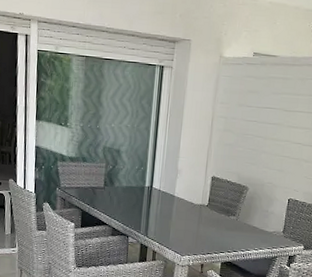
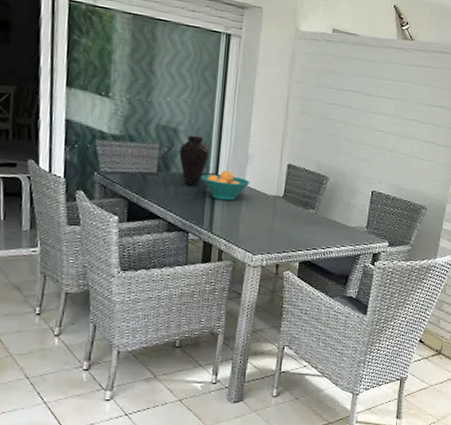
vase: none [121,155,145,198] -> present [179,136,209,187]
fruit bowl: none [139,183,180,210] -> present [201,170,250,201]

